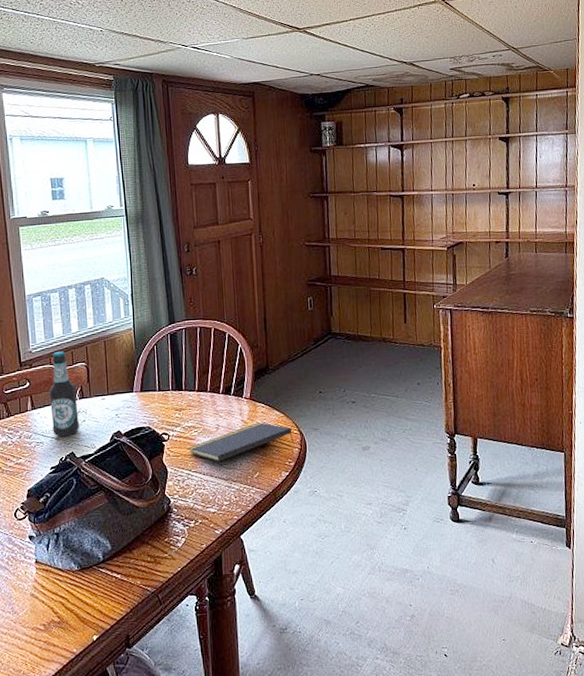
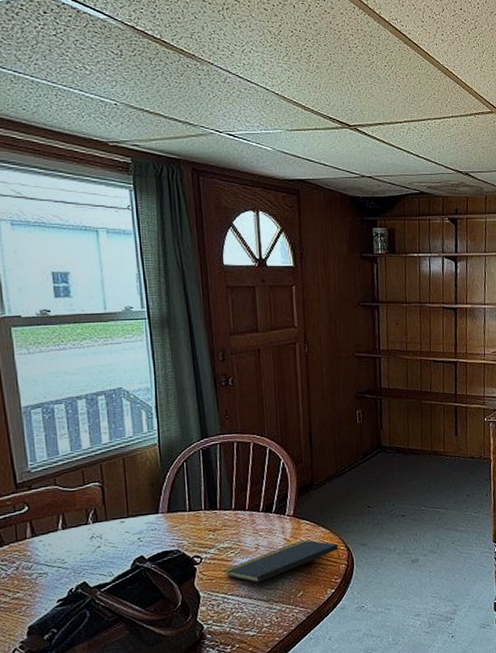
bottle: present [49,351,80,437] -> none [53,470,94,566]

